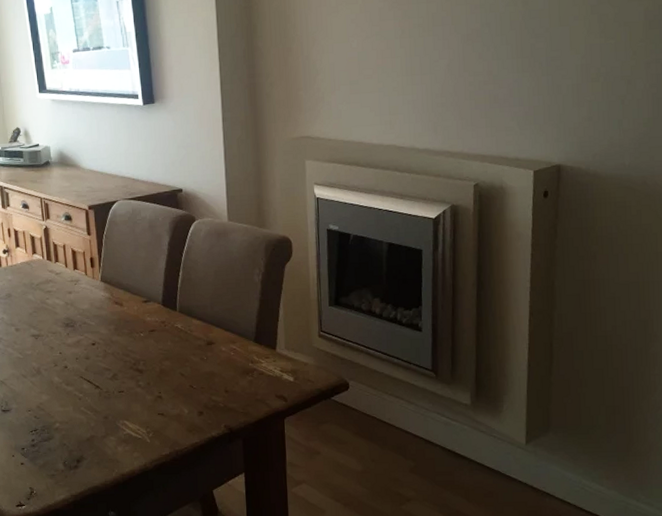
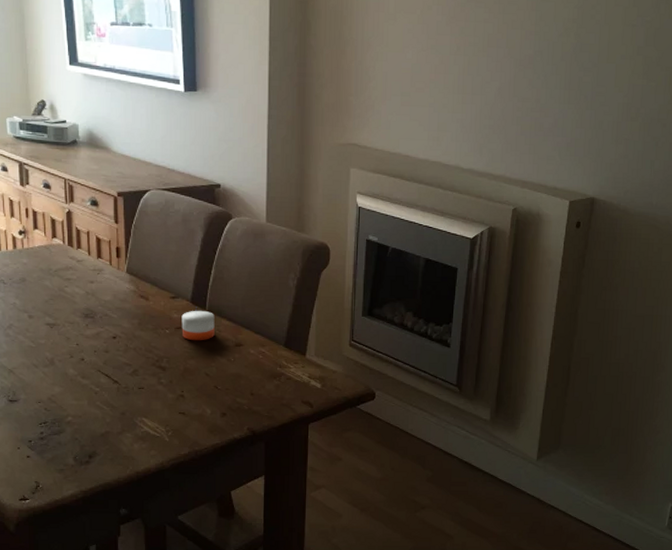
candle: none [154,308,187,342] -> present [181,306,215,341]

